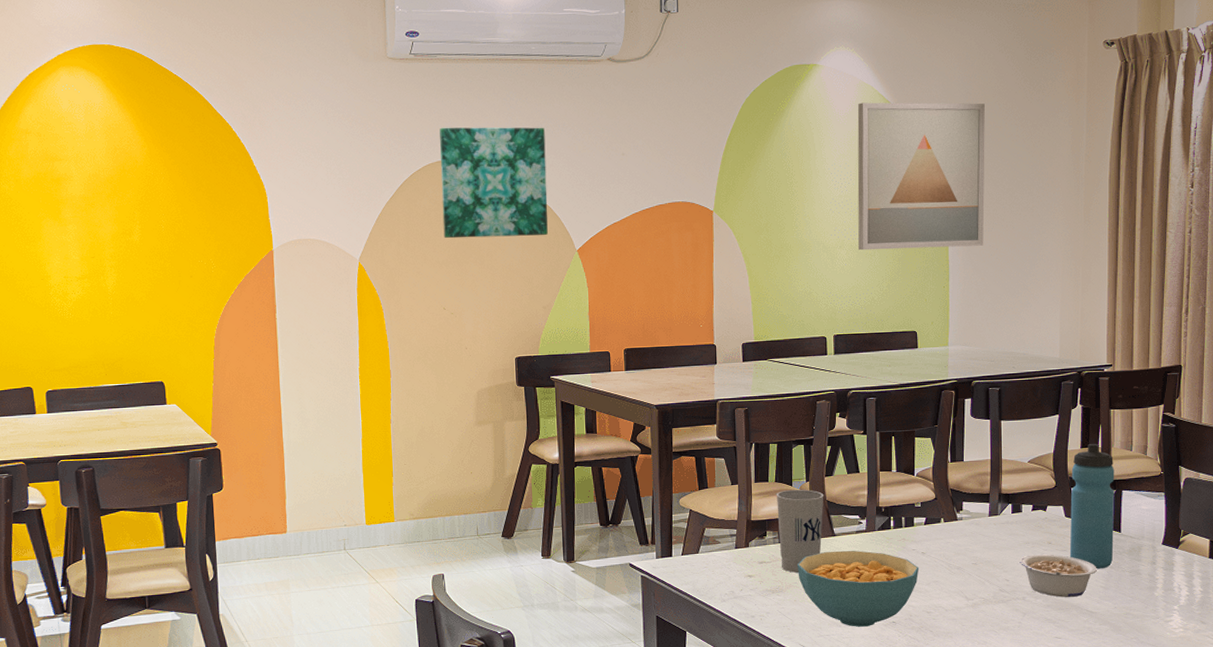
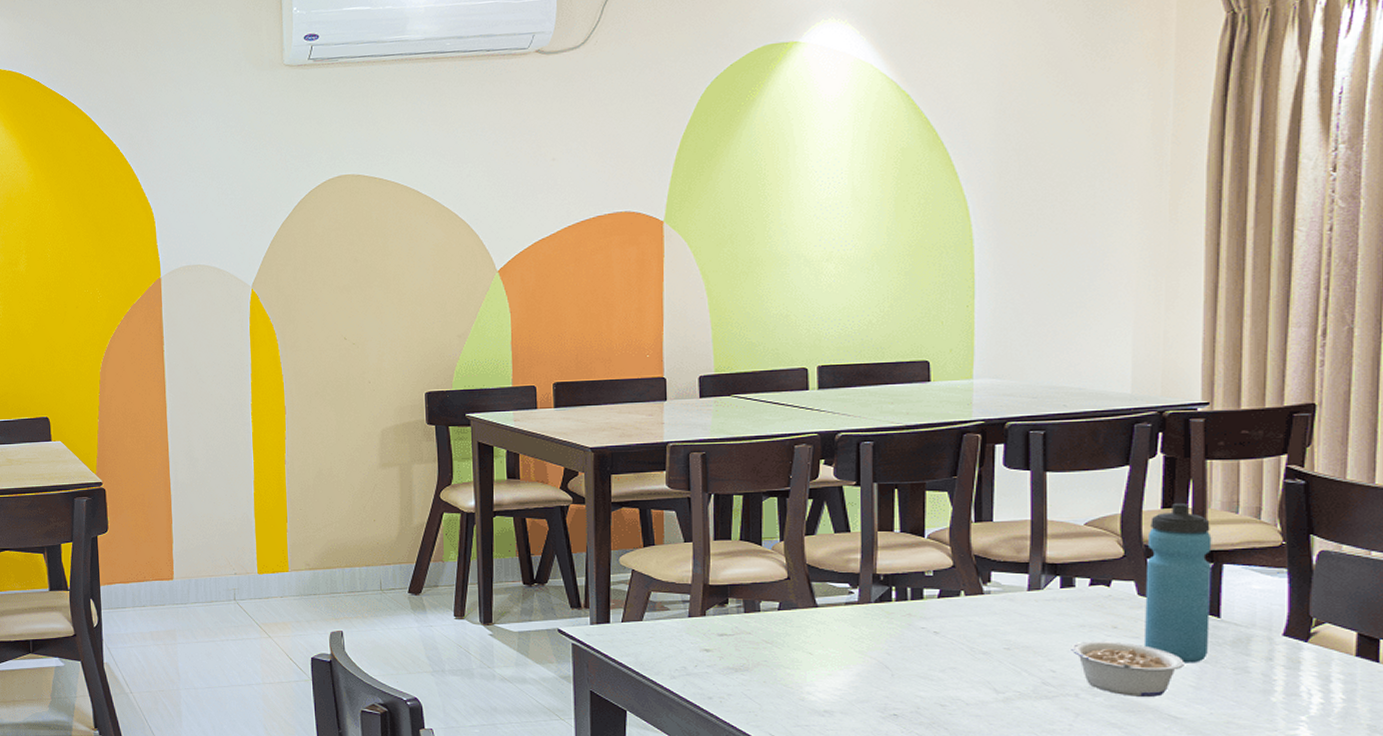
wall art: present [440,127,548,239] -> none [341,132,464,261]
cup: present [776,489,824,573] -> none [740,549,803,649]
cereal bowl: present [796,550,919,627] -> none [767,625,931,718]
wall art: present [857,102,985,251] -> none [851,77,1027,264]

